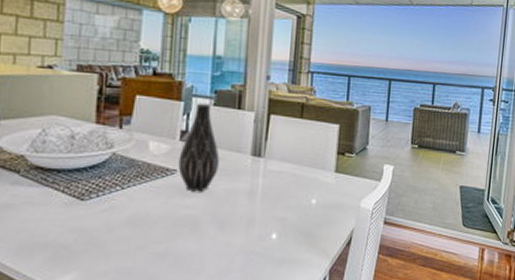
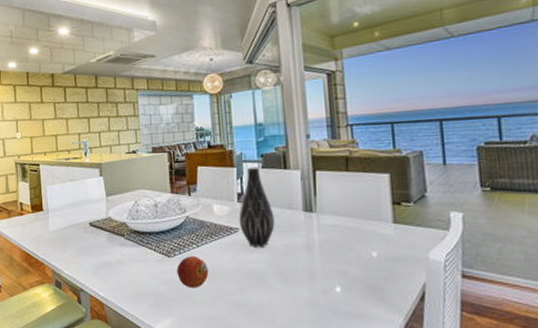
fruit: none [90,199,133,237] -> present [177,255,209,288]

